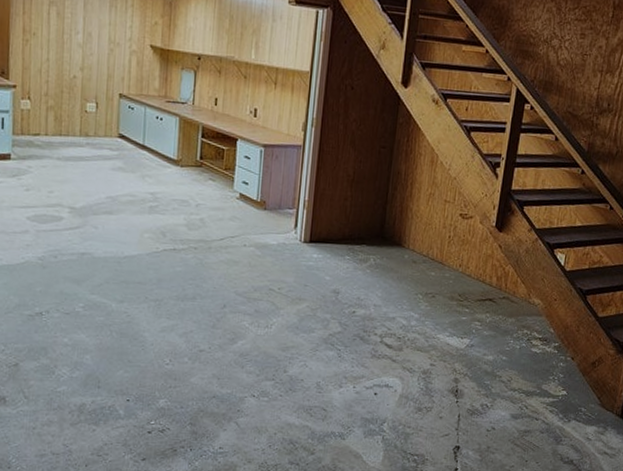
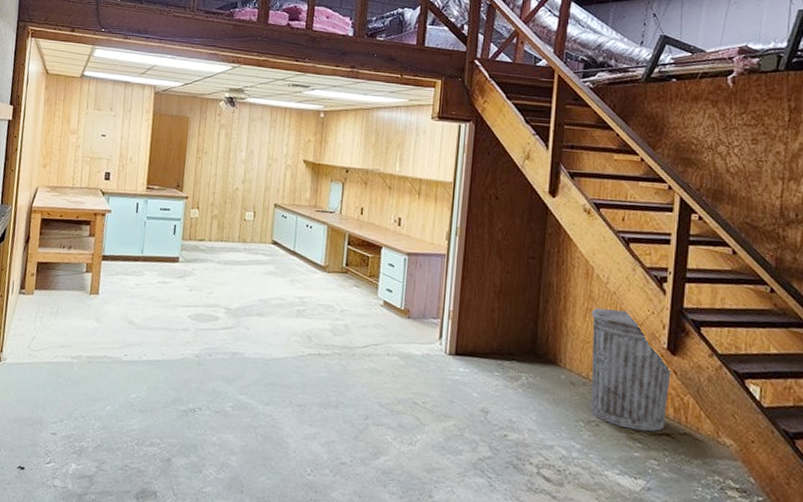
trash can: none [428,193,497,298] -> present [590,308,671,432]

